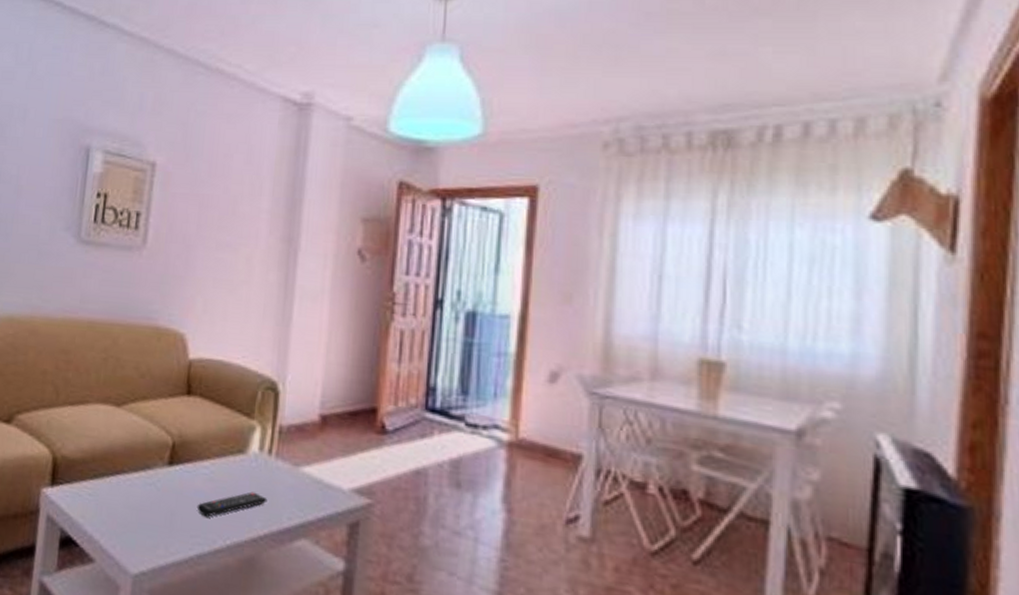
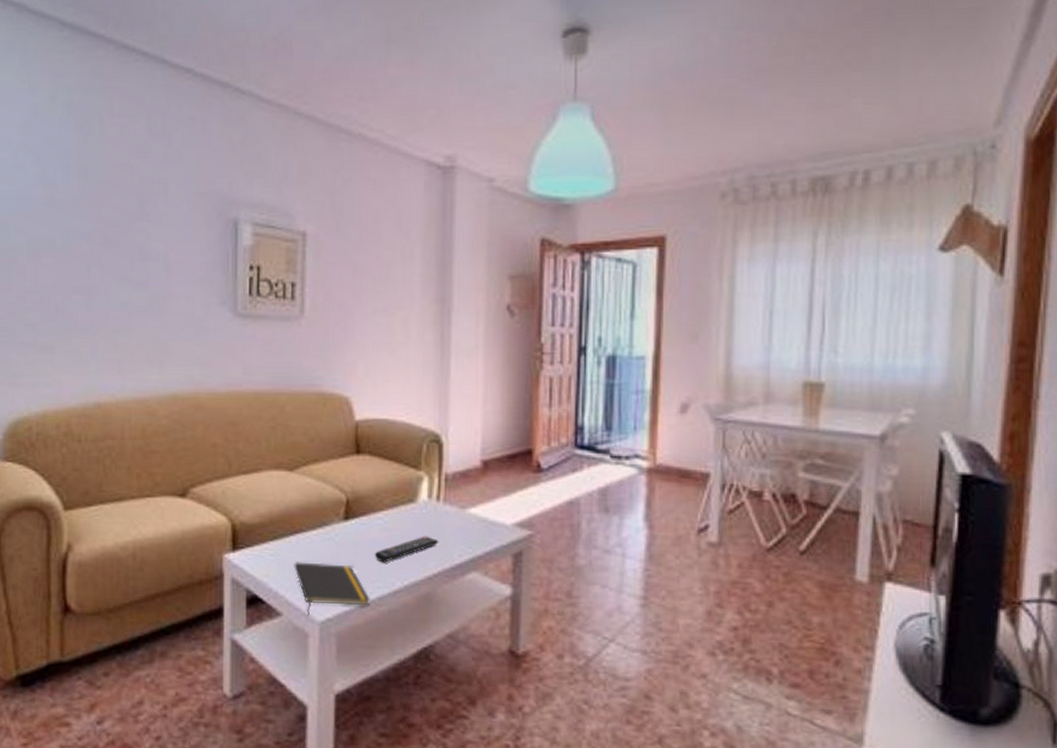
notepad: none [112,505,188,567] -> present [294,562,370,617]

